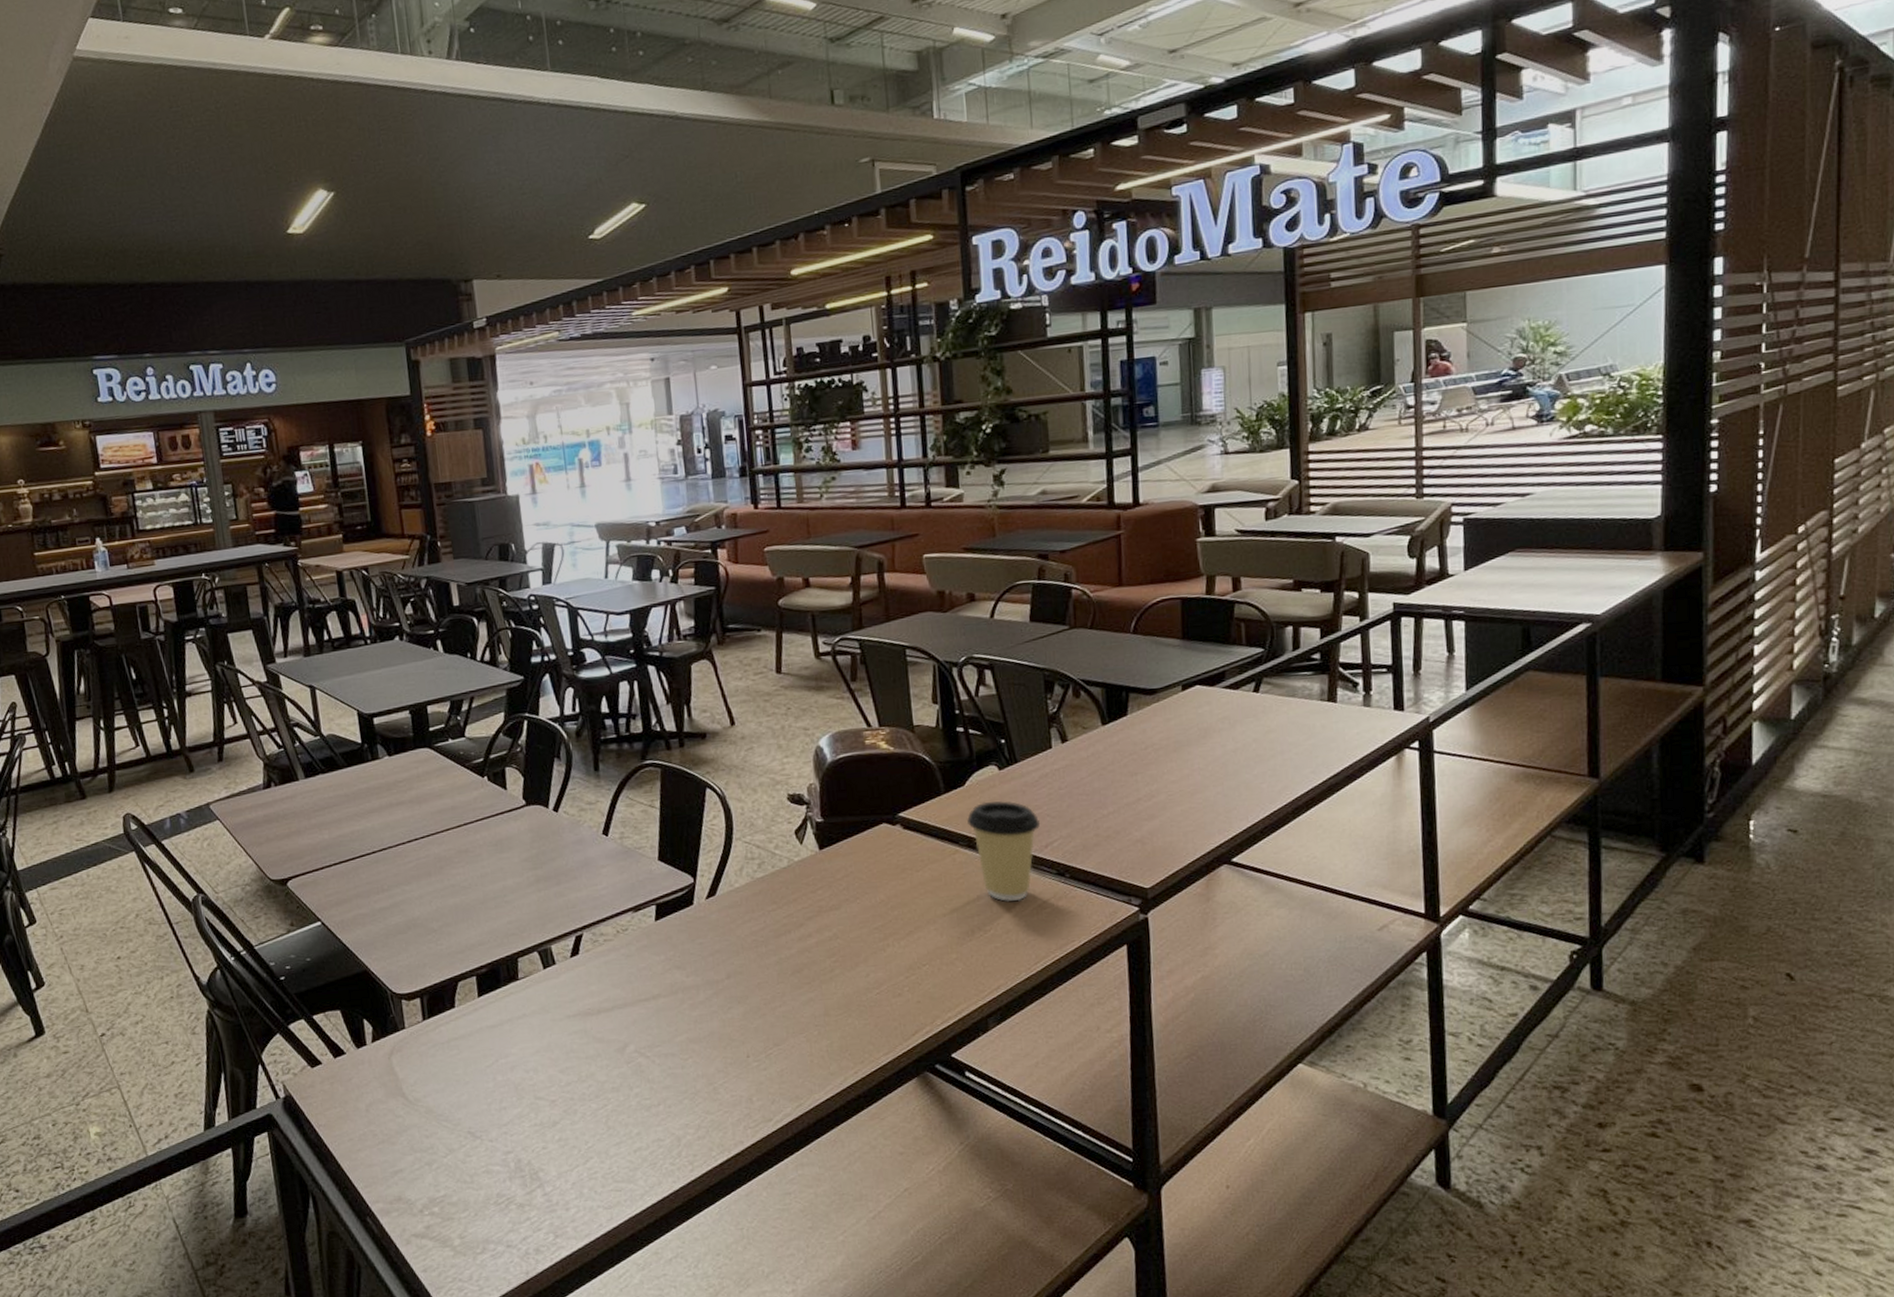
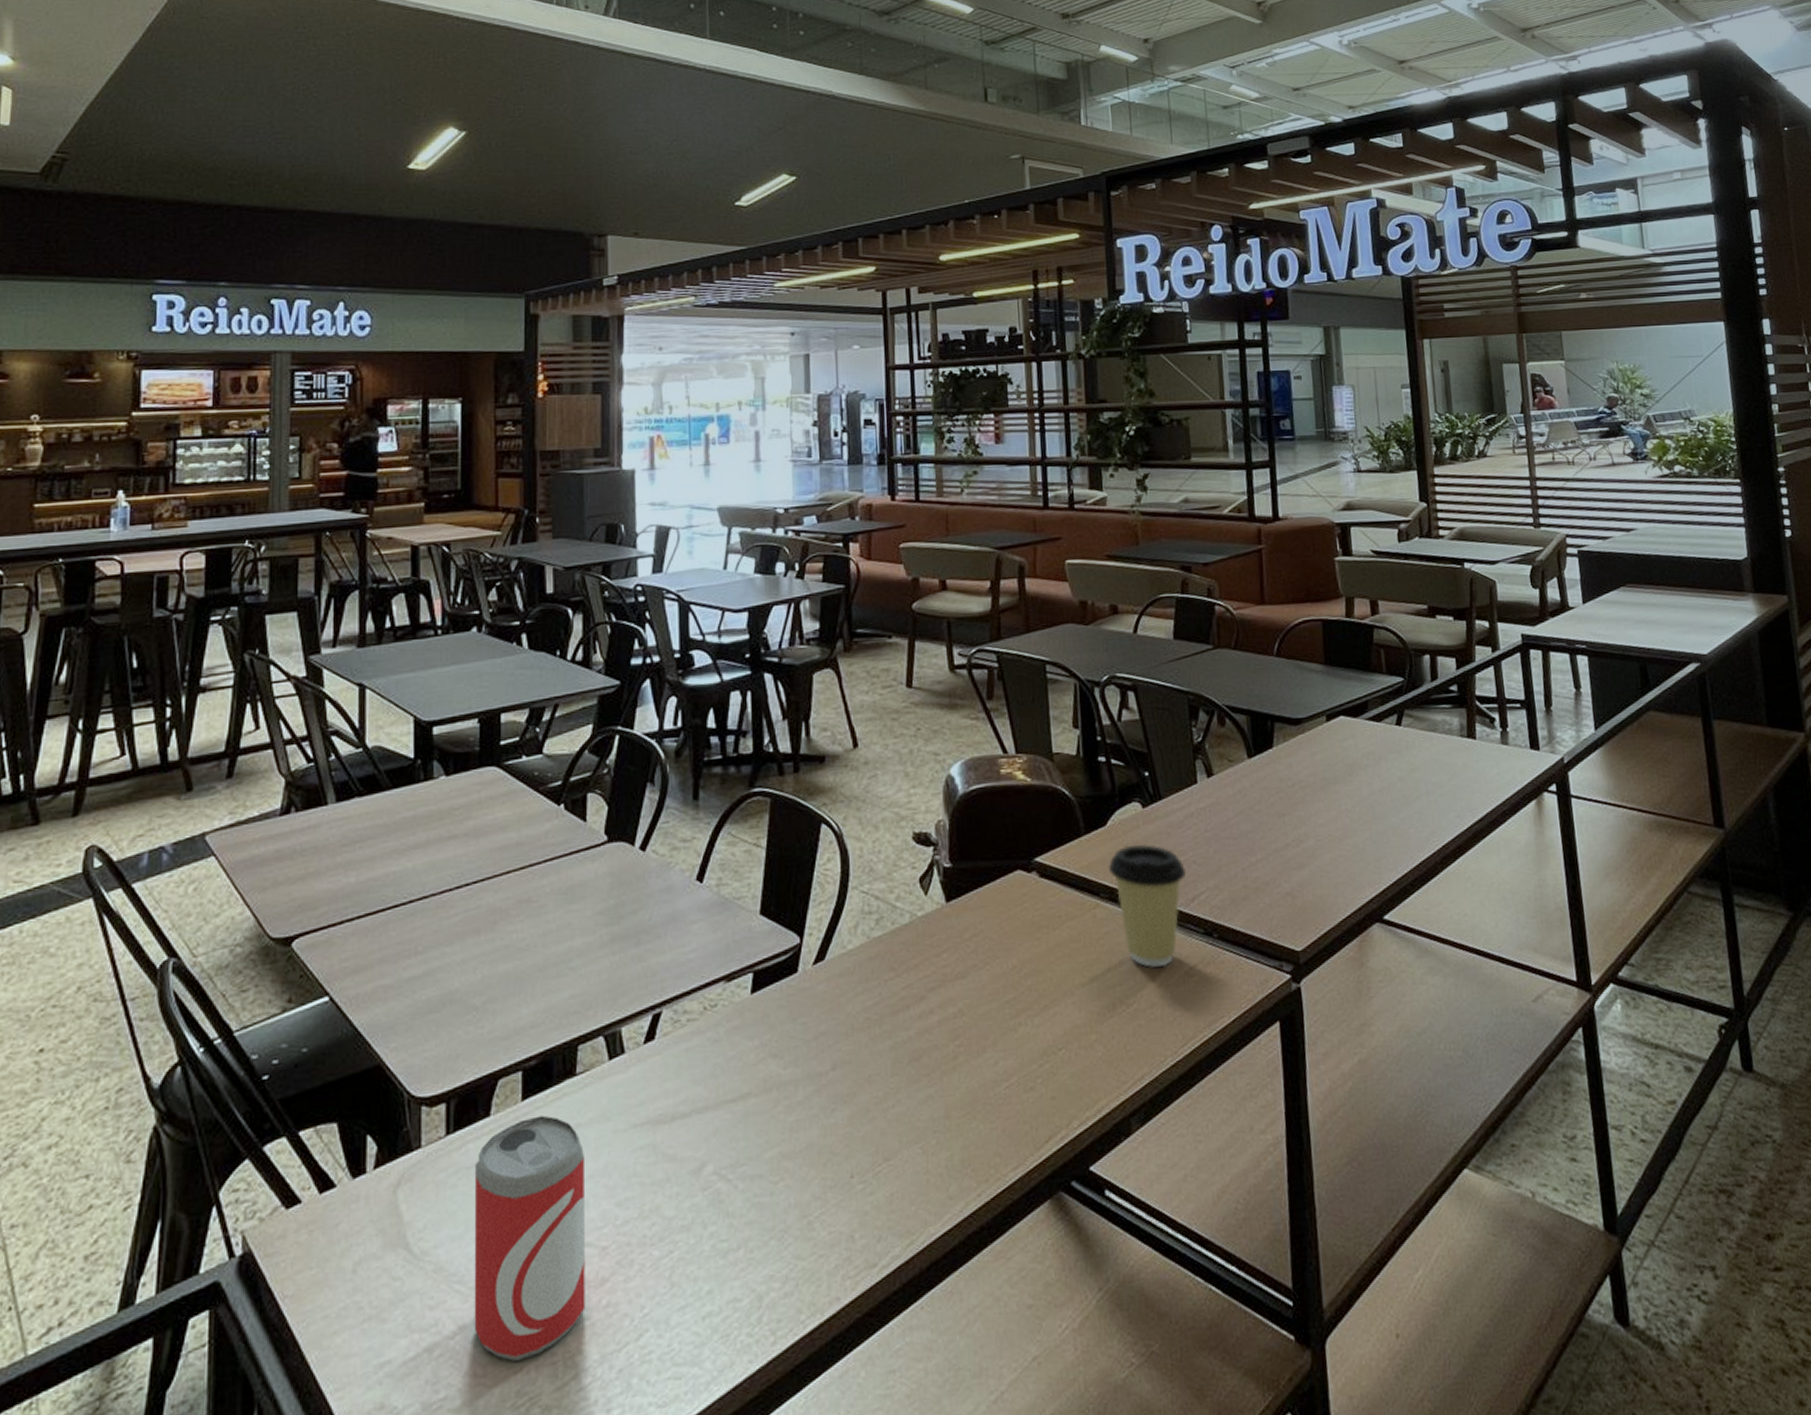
beer can: none [448,1008,543,1175] -> present [474,1115,586,1363]

